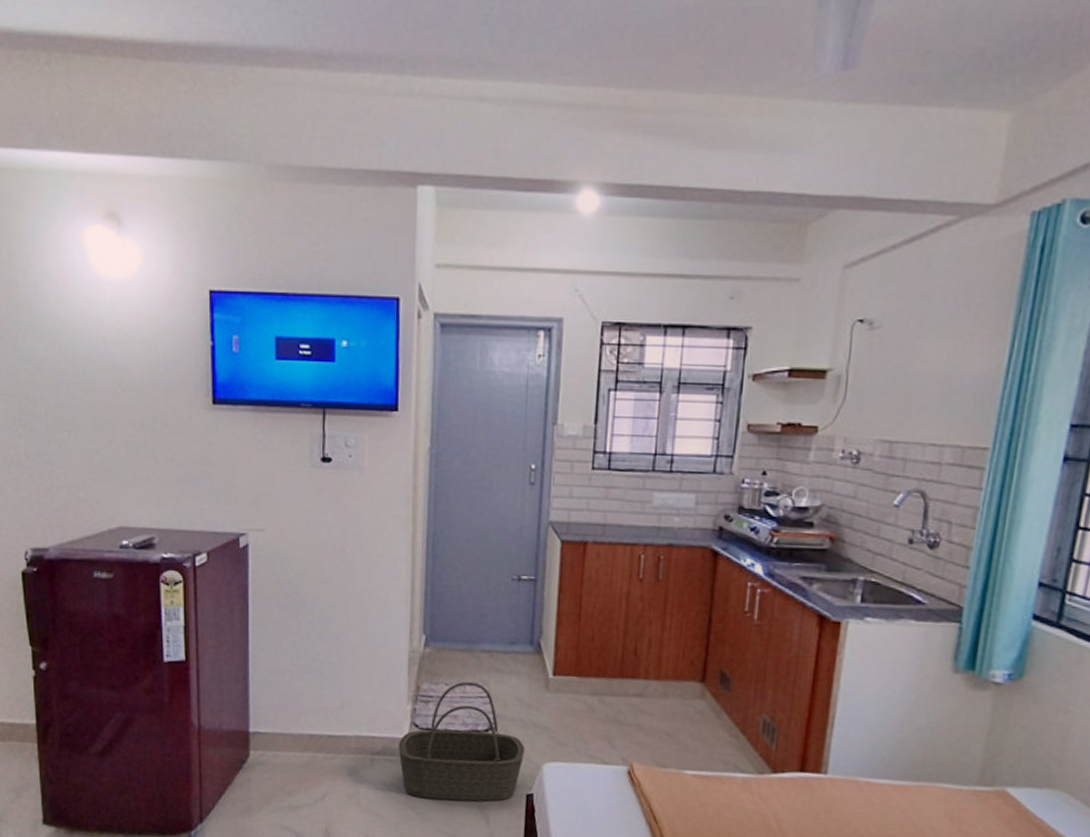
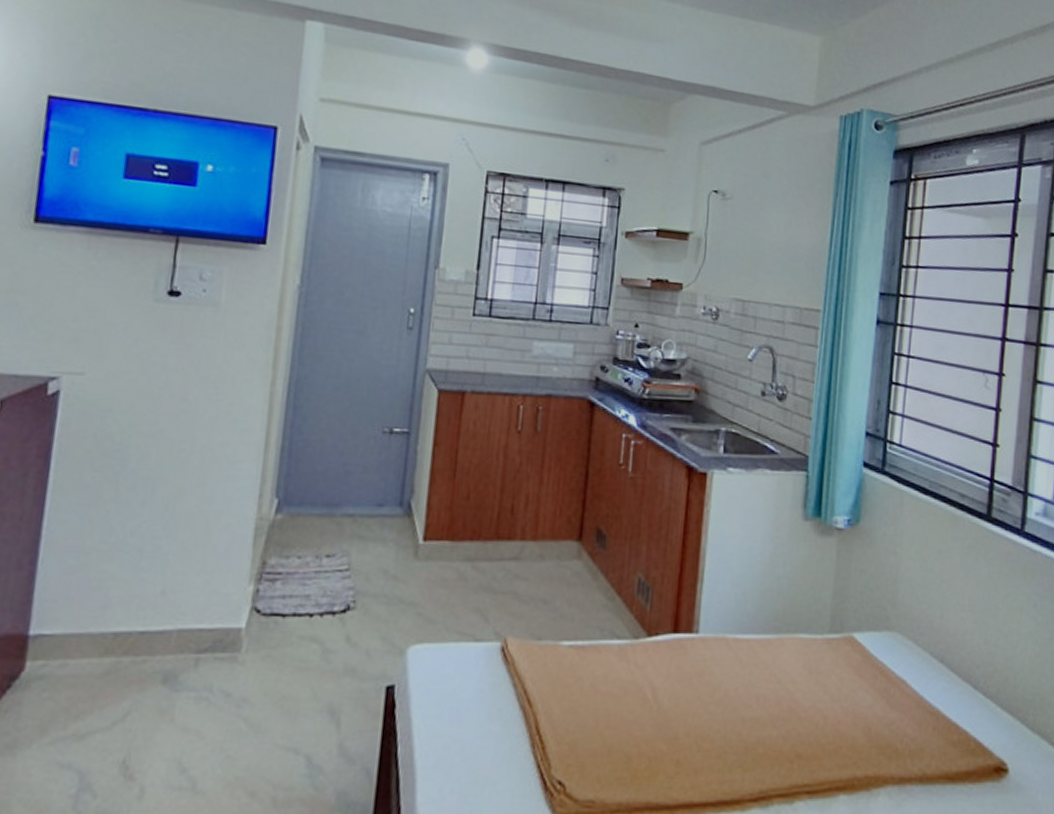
basket: present [398,682,525,802] -> none [232,553,388,704]

